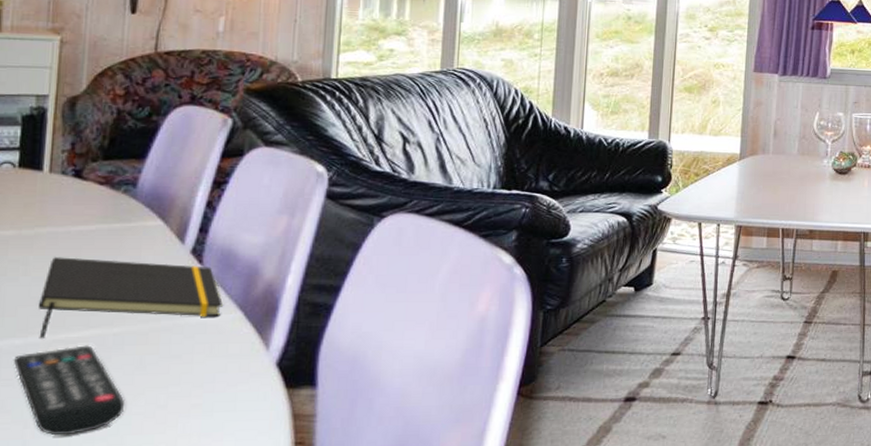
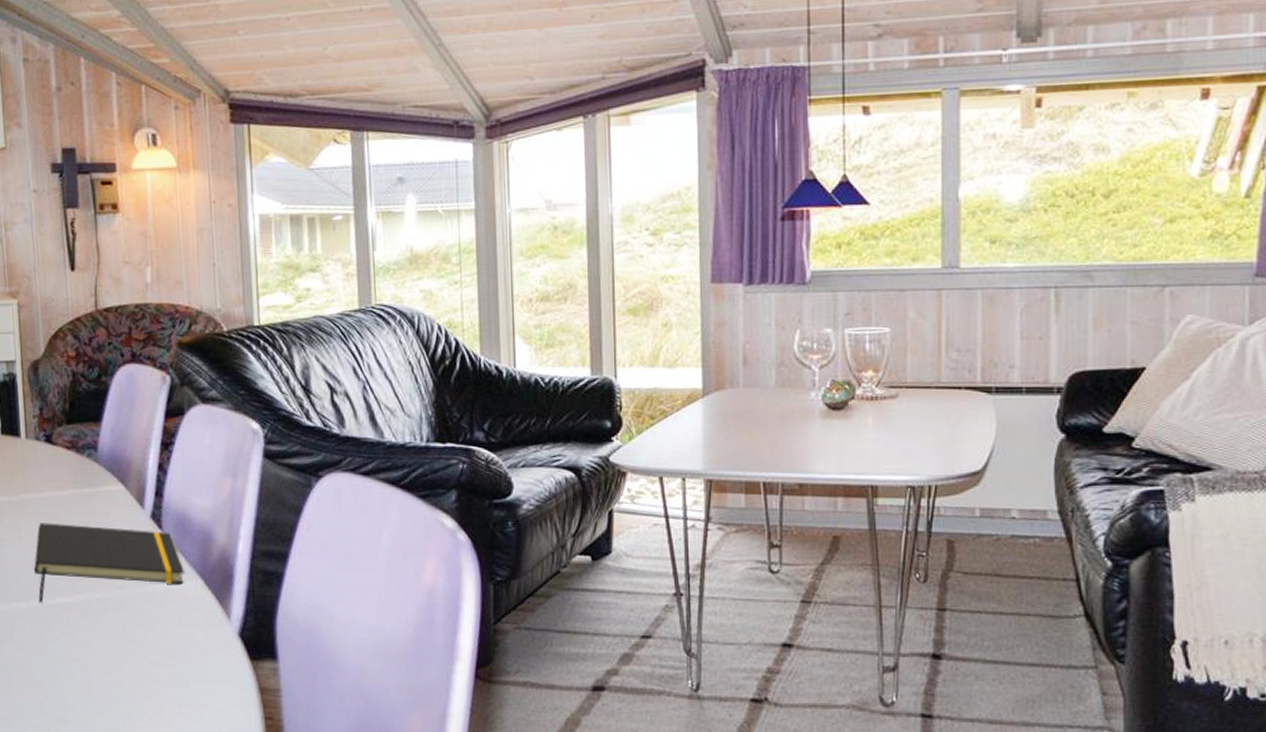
remote control: present [13,345,124,436] -> none [21,610,114,698]

